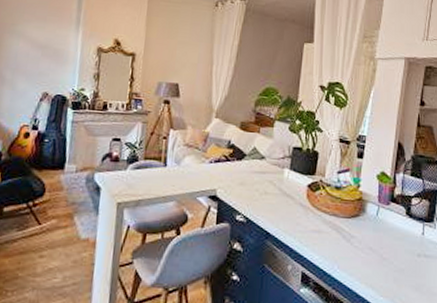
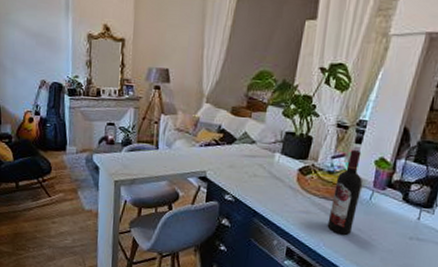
wine bottle: none [340,163,368,255] -> present [327,149,362,235]

